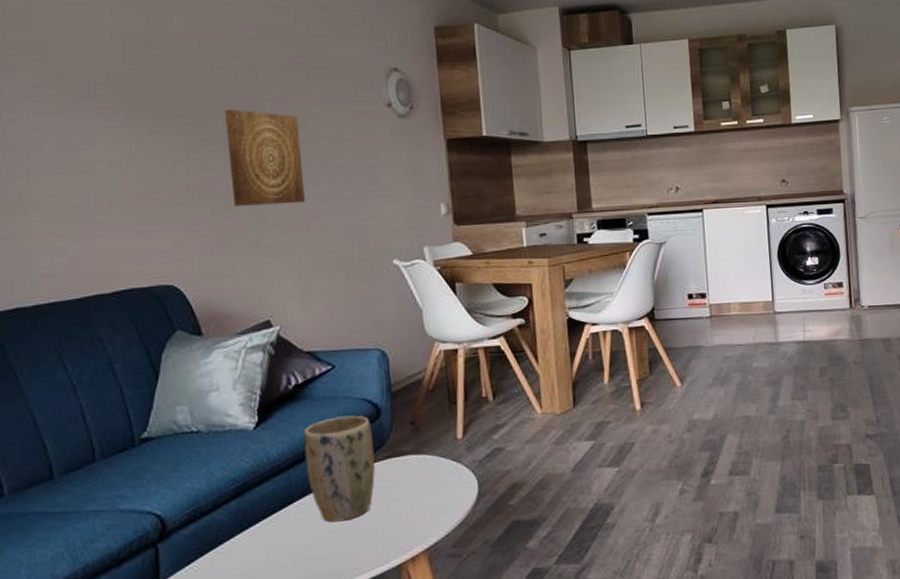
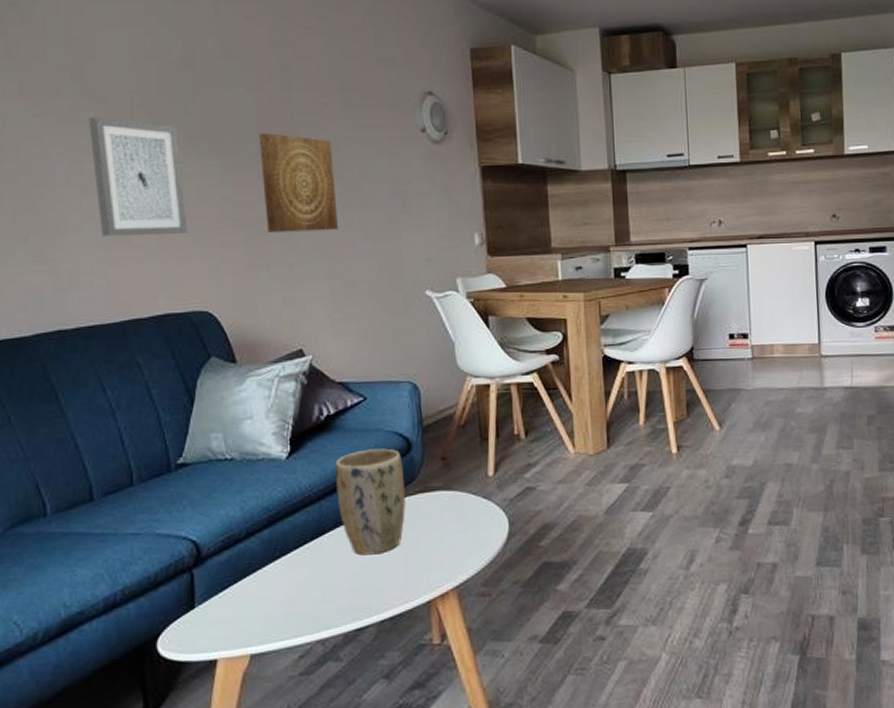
wall art: none [50,95,152,214] -> present [89,117,188,237]

